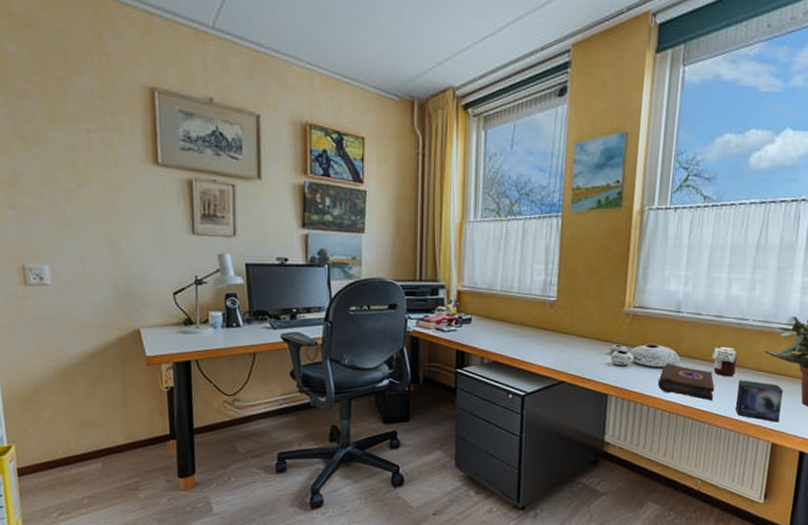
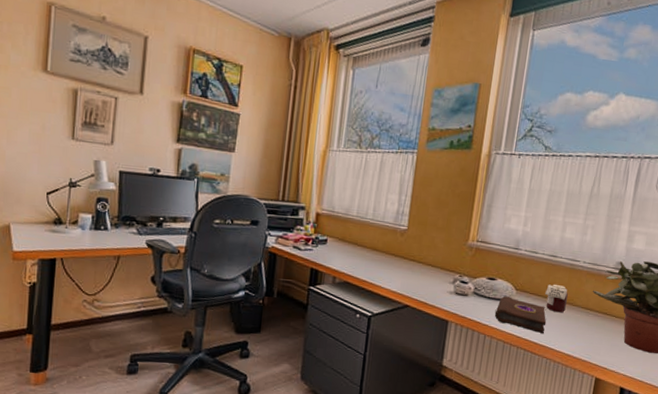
small box: present [735,380,783,422] -> none [563,316,608,359]

